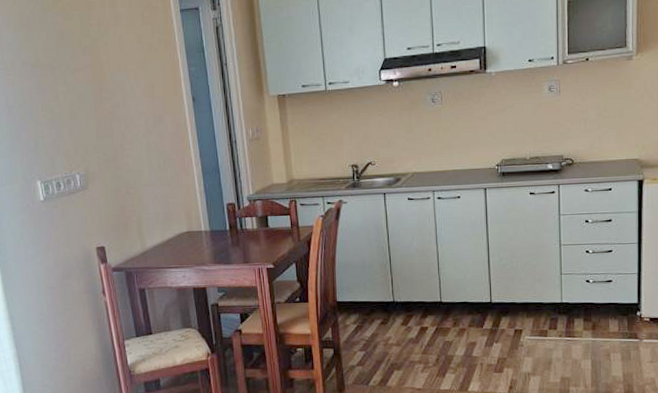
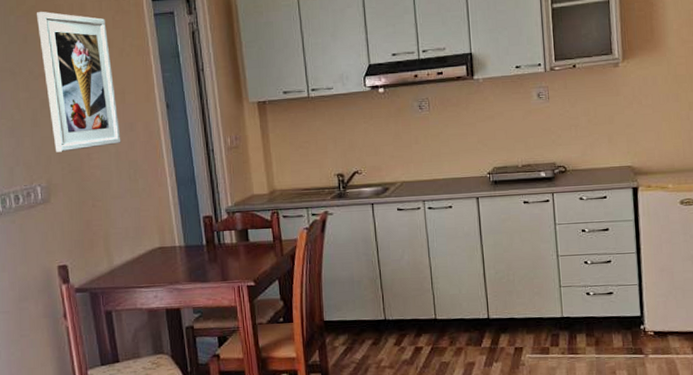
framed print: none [72,8,151,143] -> present [37,12,121,152]

